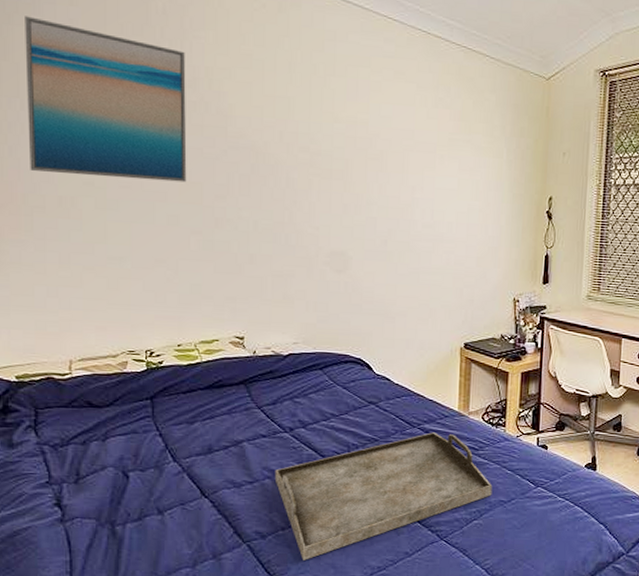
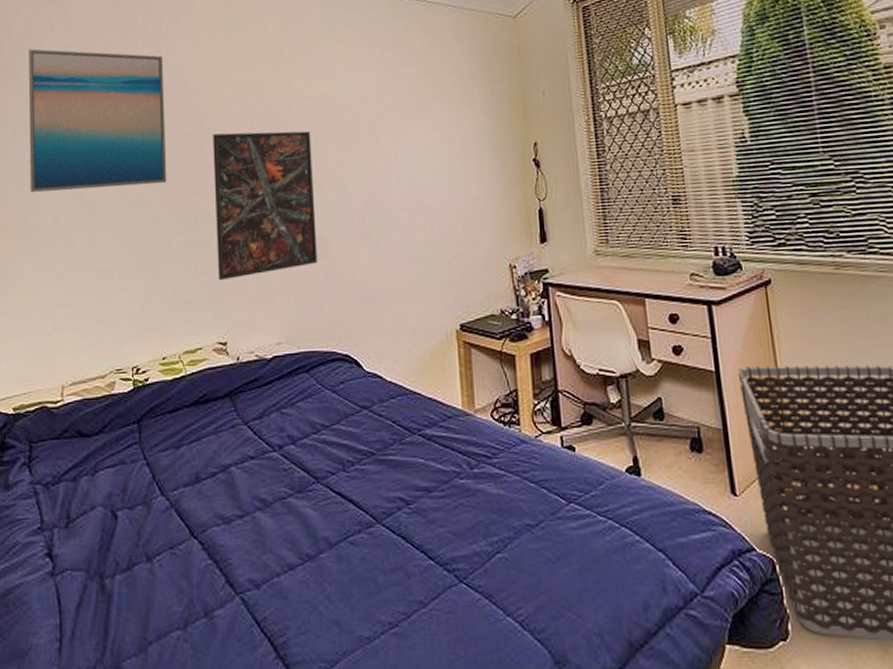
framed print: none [237,142,340,282] -> present [213,131,318,281]
serving tray: present [274,432,493,560] -> none [265,439,515,616]

